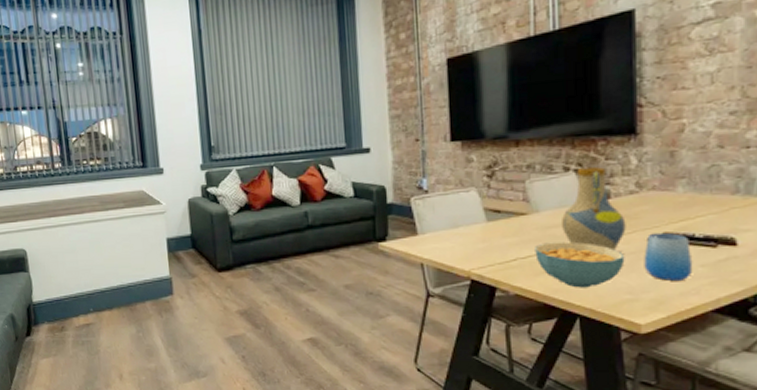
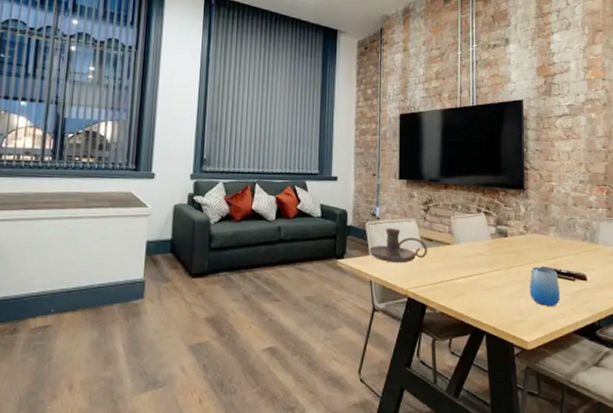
candle holder: none [417,201,494,242] -> present [369,228,427,264]
cereal bowl: present [535,241,625,288] -> none [456,269,517,309]
vase: present [560,166,626,251] -> none [474,210,518,279]

